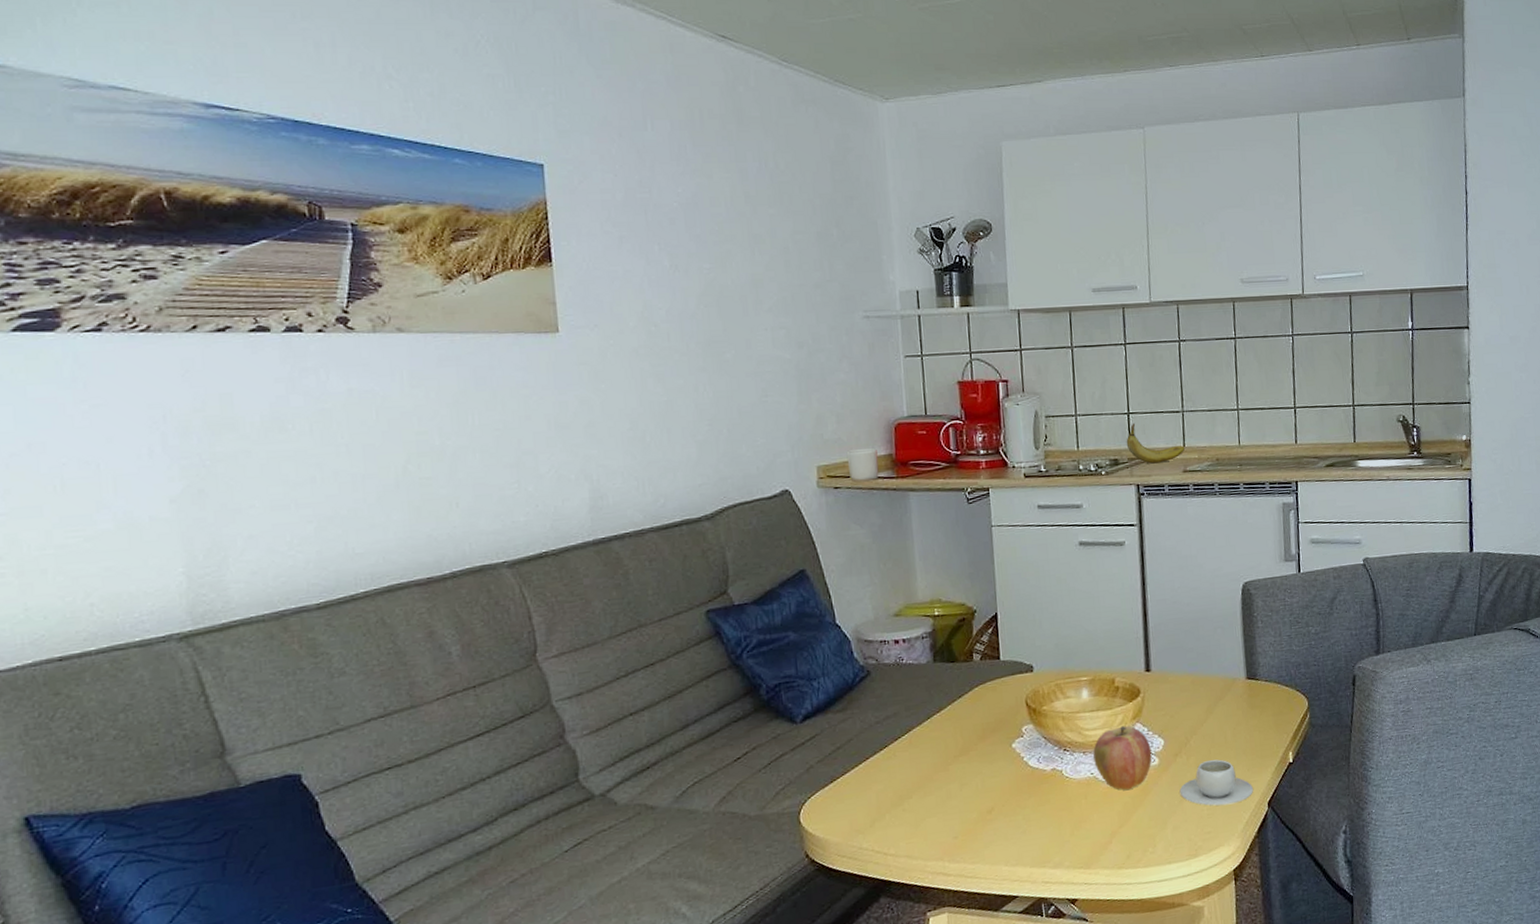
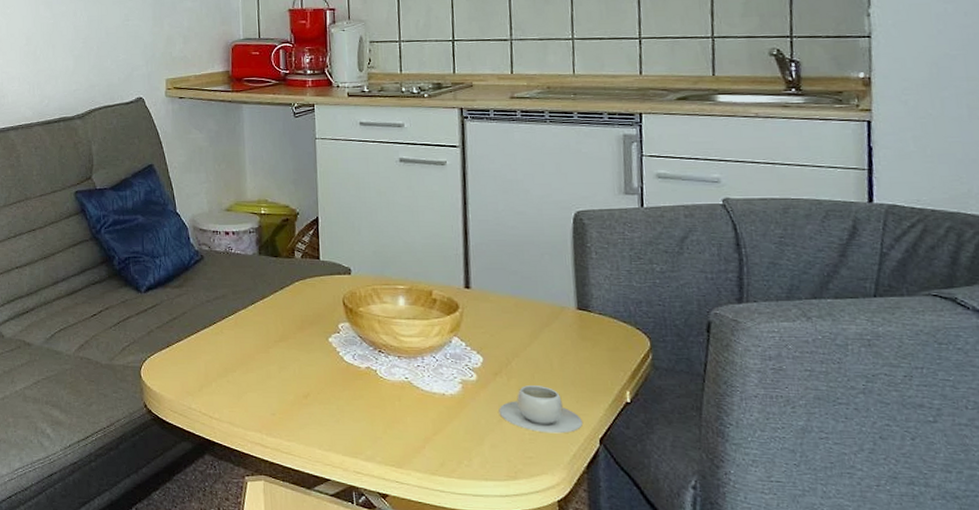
mug: present [846,448,879,483] -> none [190,65,217,94]
apple: present [1093,725,1152,791] -> none [408,337,470,400]
fruit: present [1126,423,1186,464] -> none [450,49,513,89]

